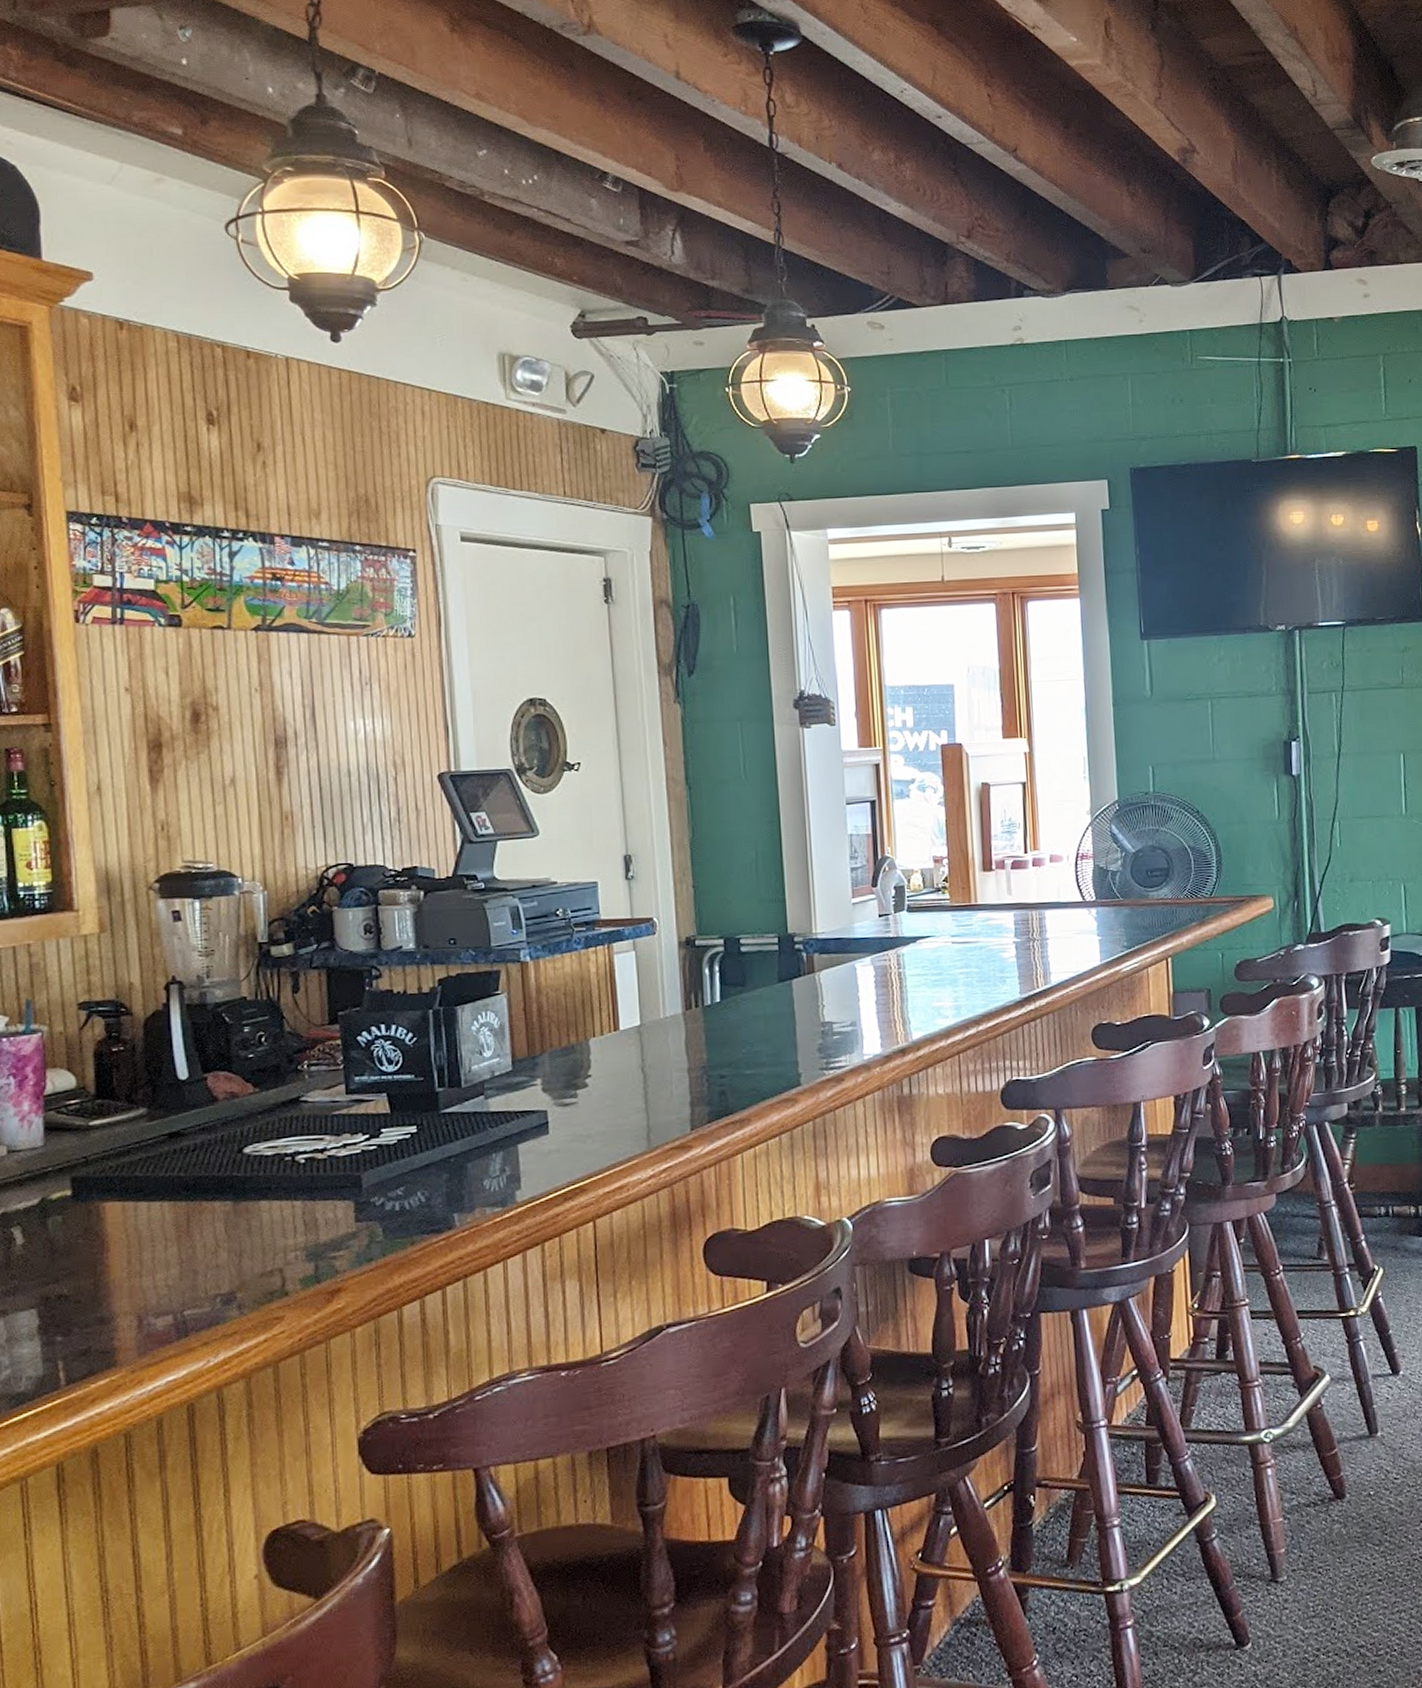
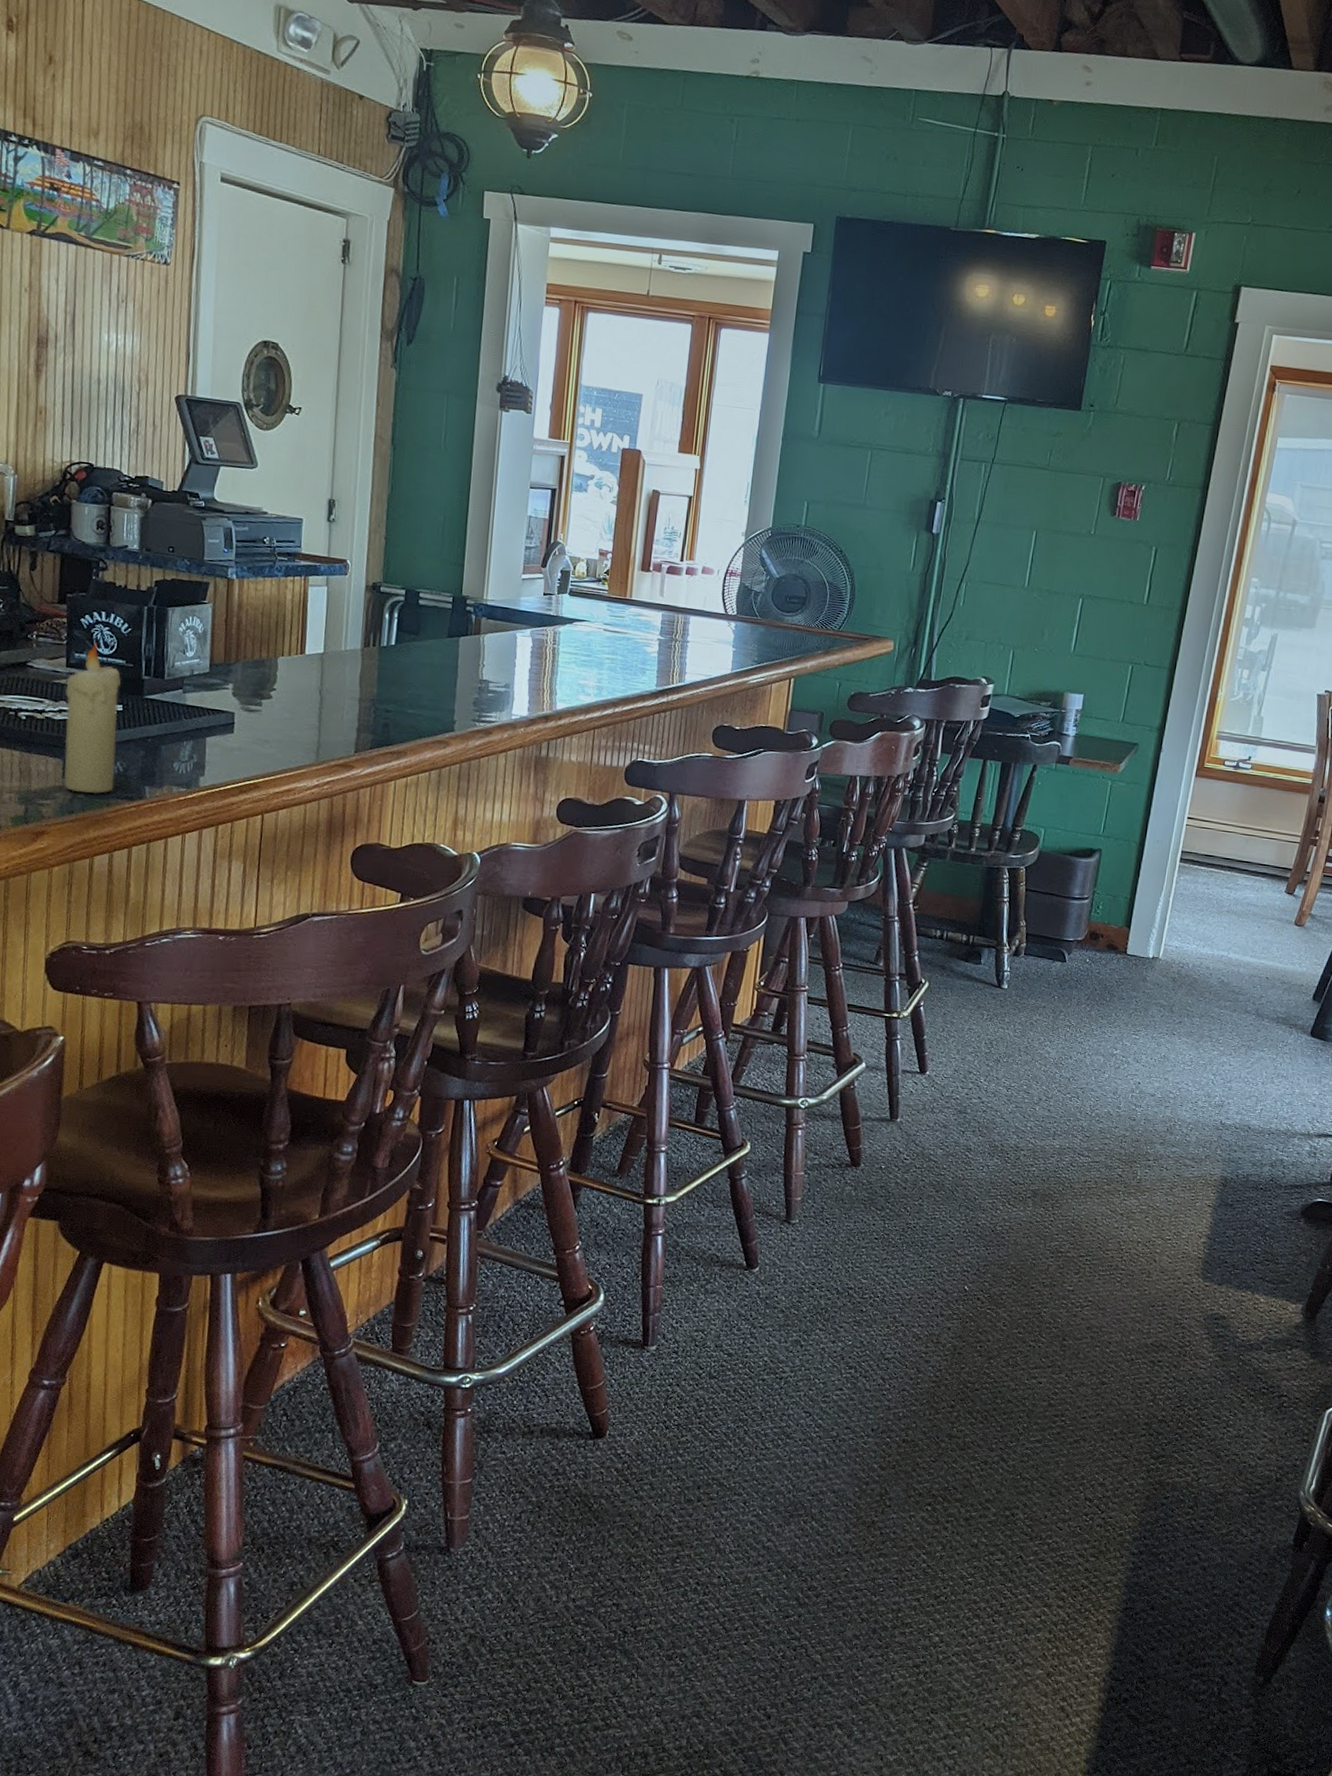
candle: none [348,1060,417,1236] -> present [63,642,121,794]

